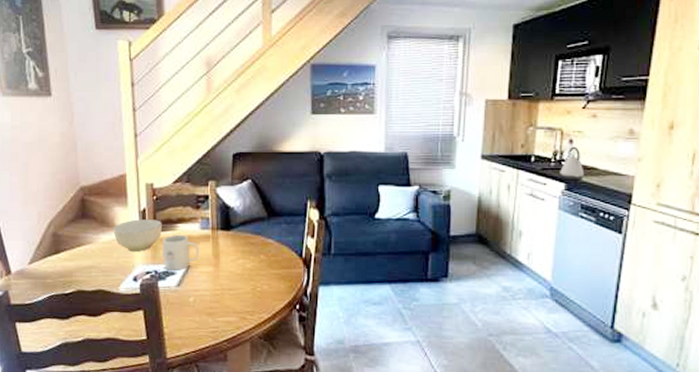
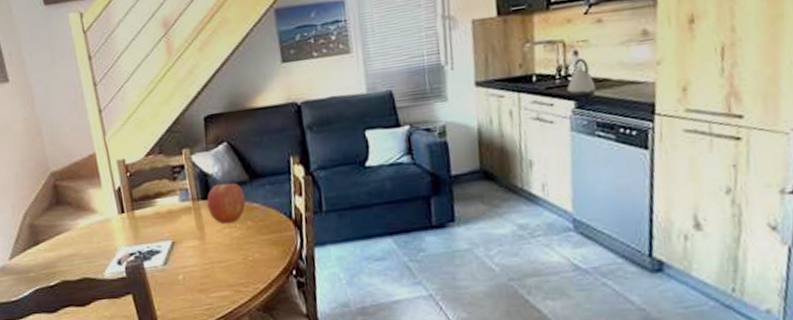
bowl: present [113,219,162,251] -> none [90,197,141,234]
mug: present [161,234,199,270] -> none [142,209,182,249]
fruit: none [225,217,261,254] -> present [207,183,246,223]

